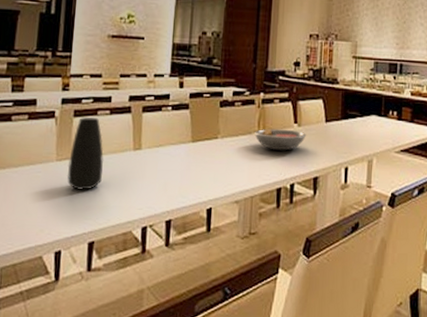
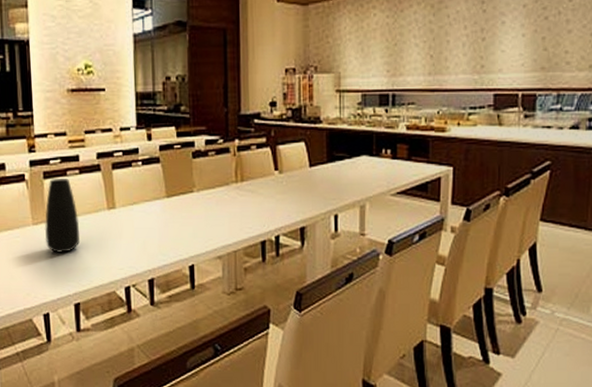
fruit bowl: present [254,129,306,151] -> none [232,177,289,201]

